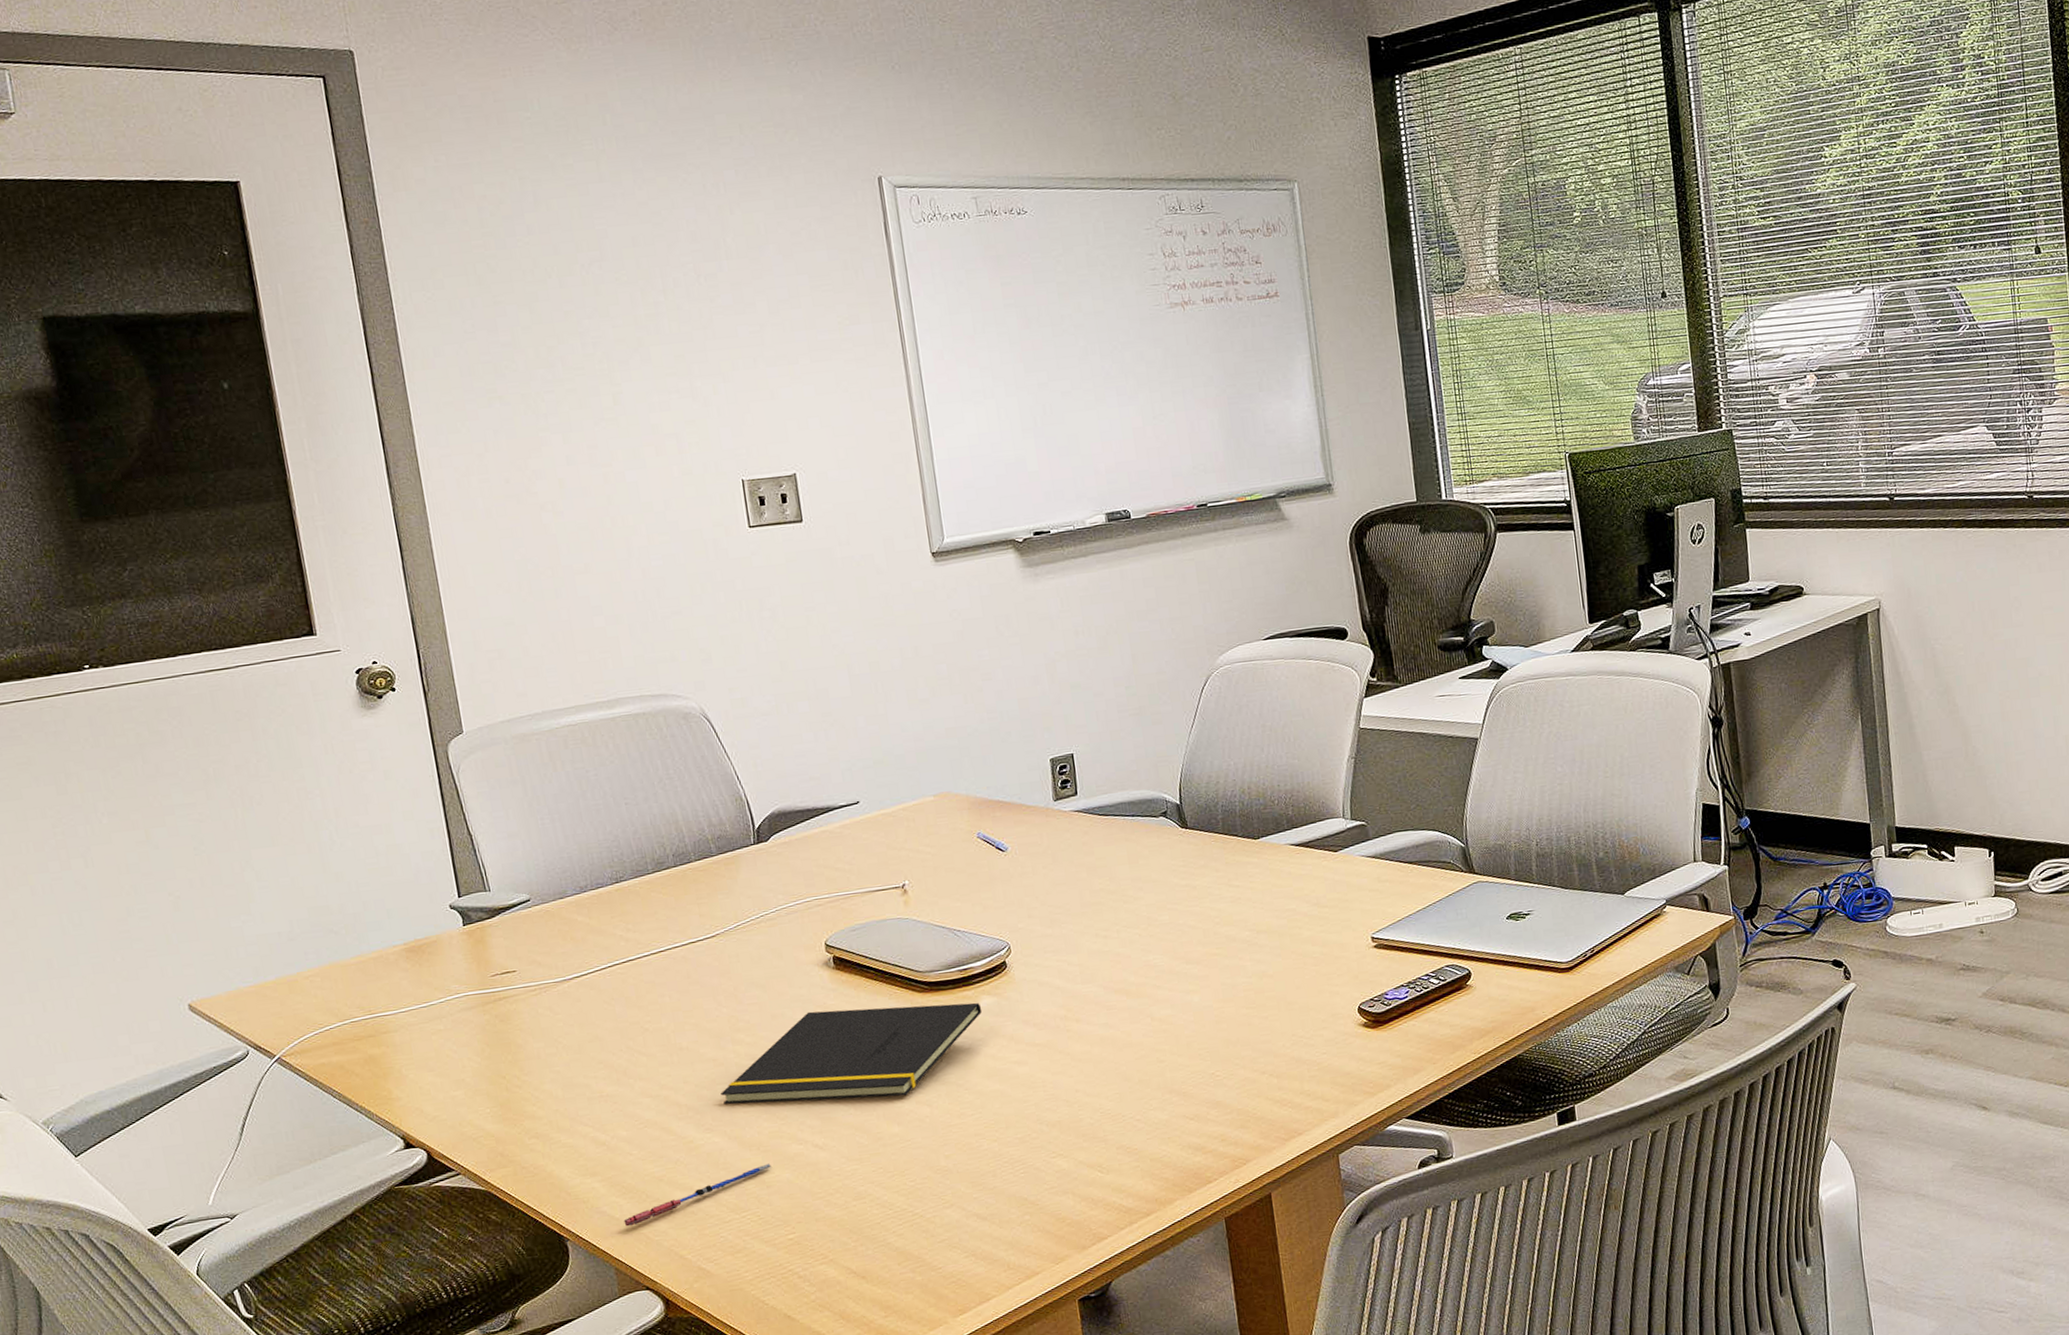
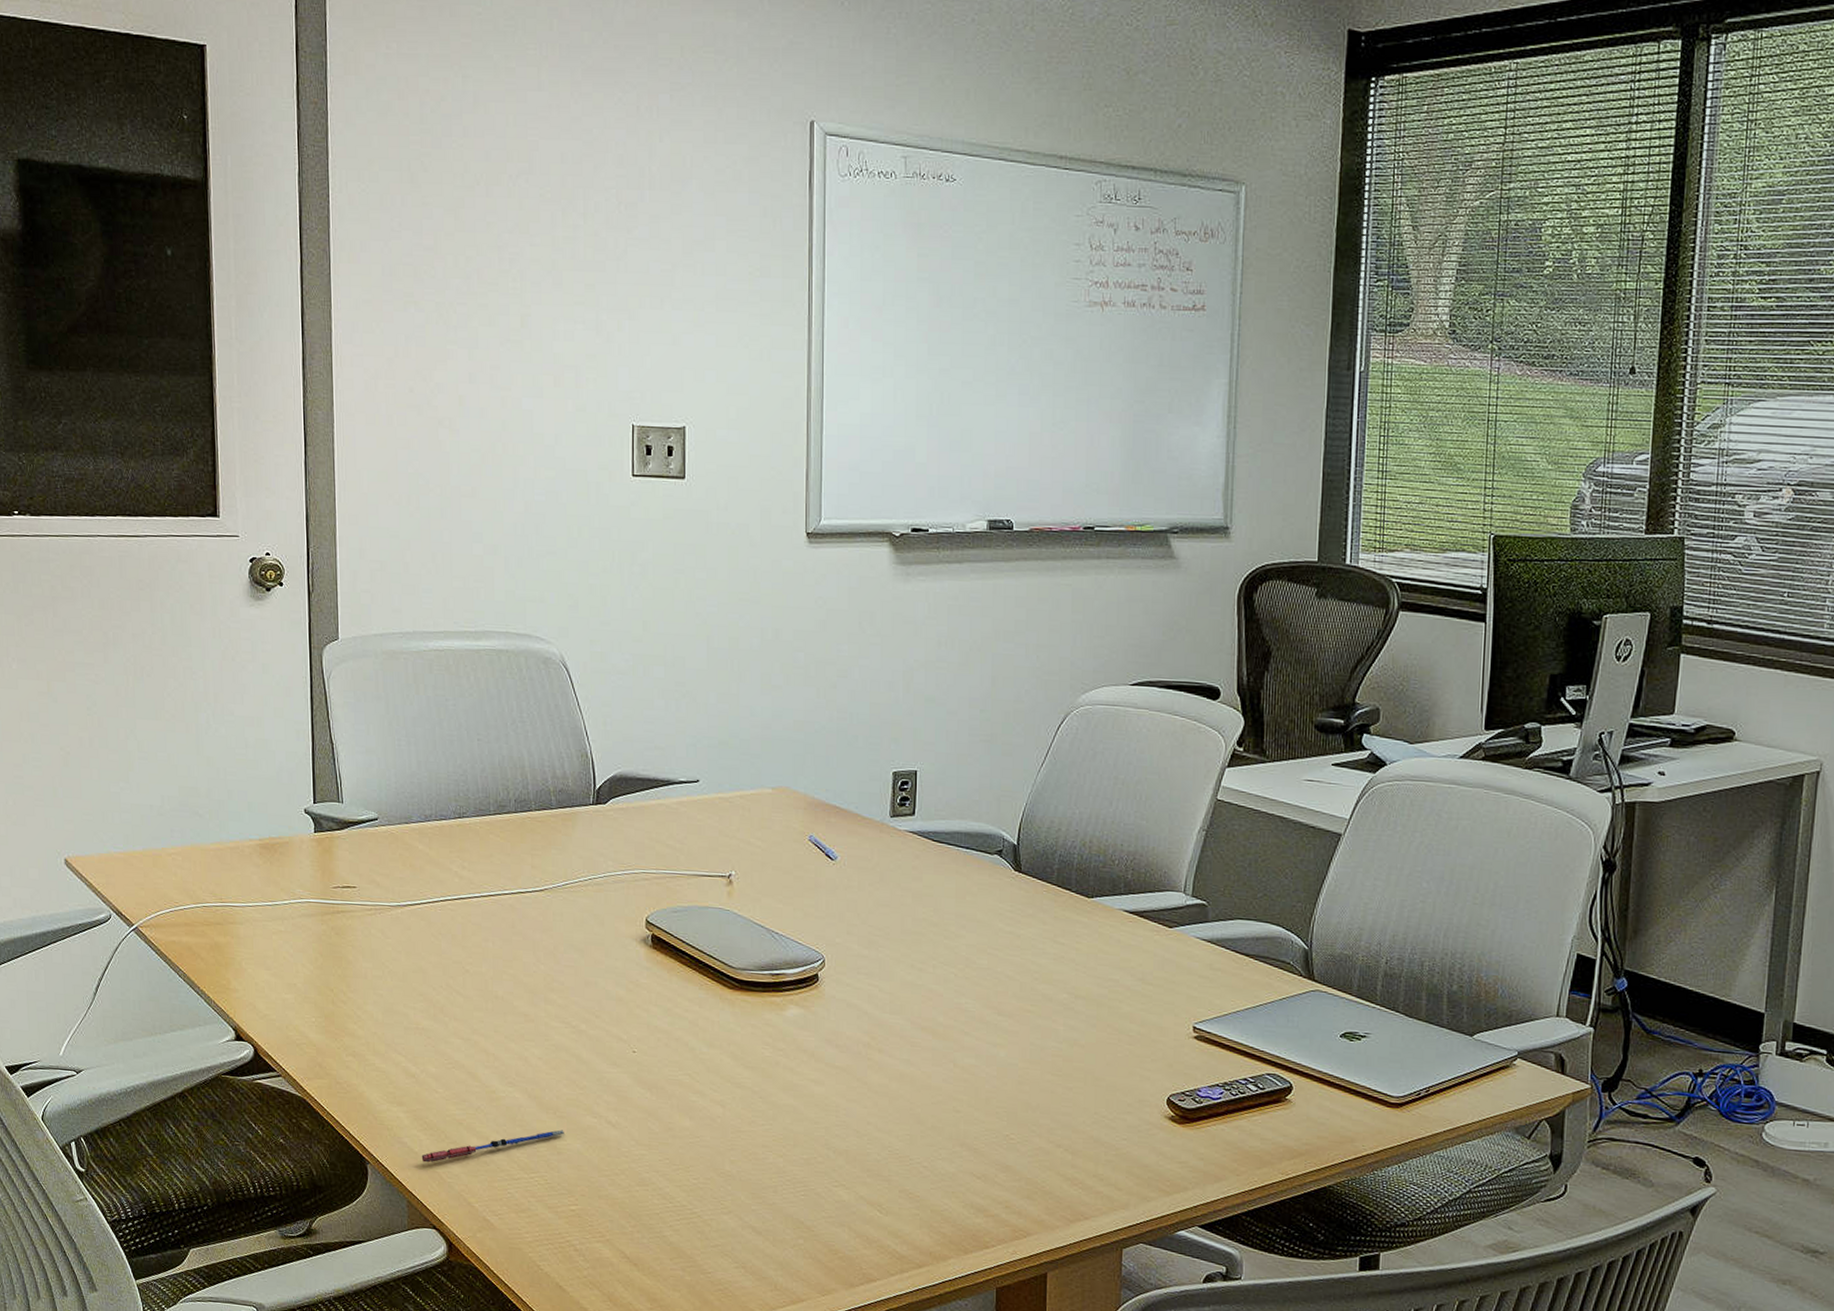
notepad: present [720,1002,983,1105] -> none [527,985,788,1091]

